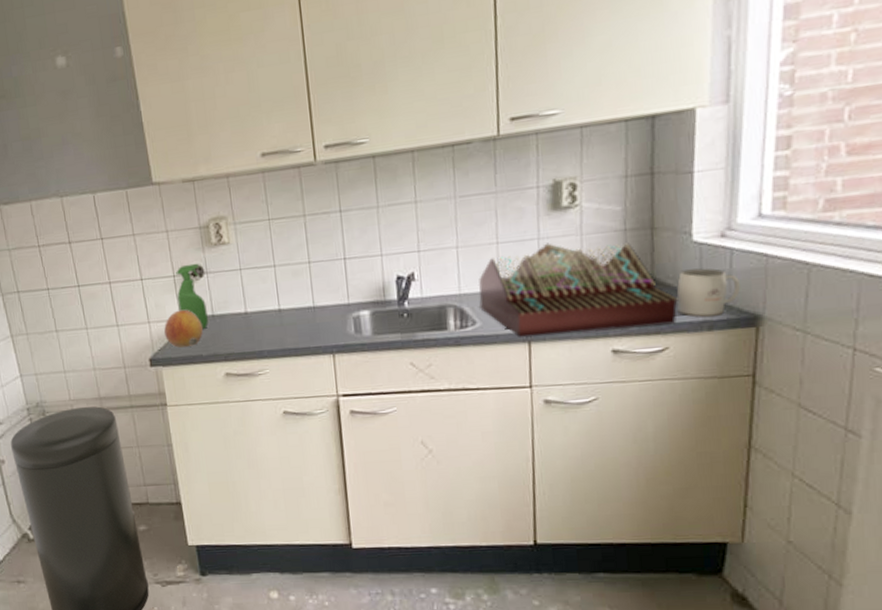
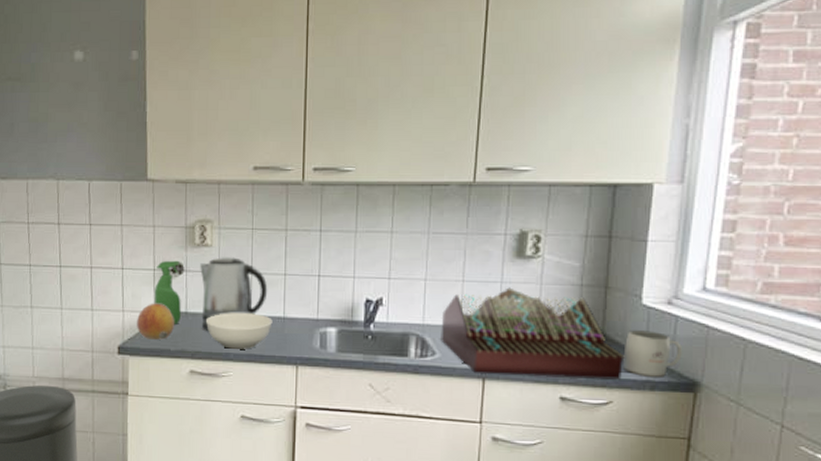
kettle: none [220,251,294,331] -> present [200,257,268,331]
bowl: none [233,306,303,346] -> present [205,313,273,349]

